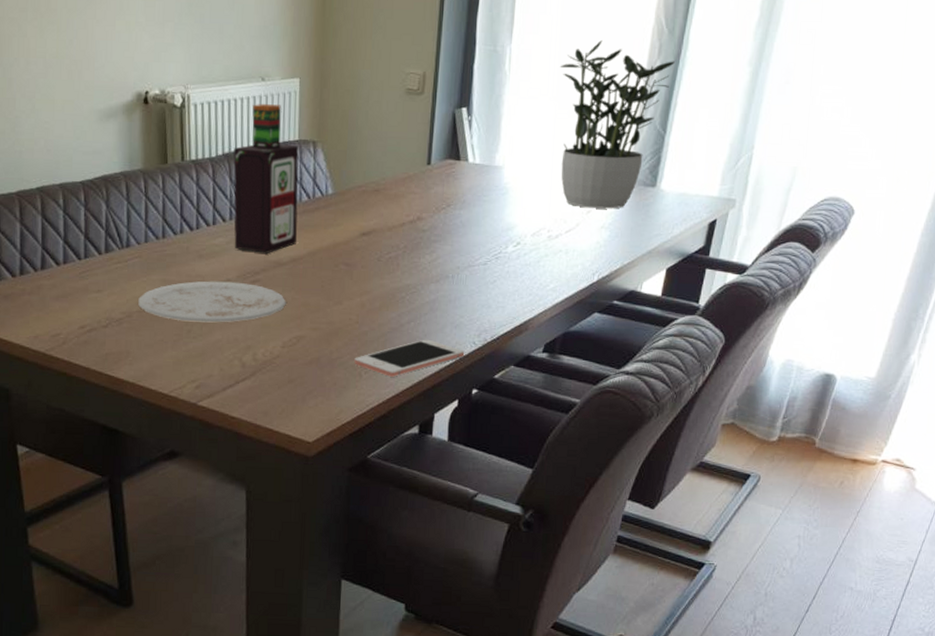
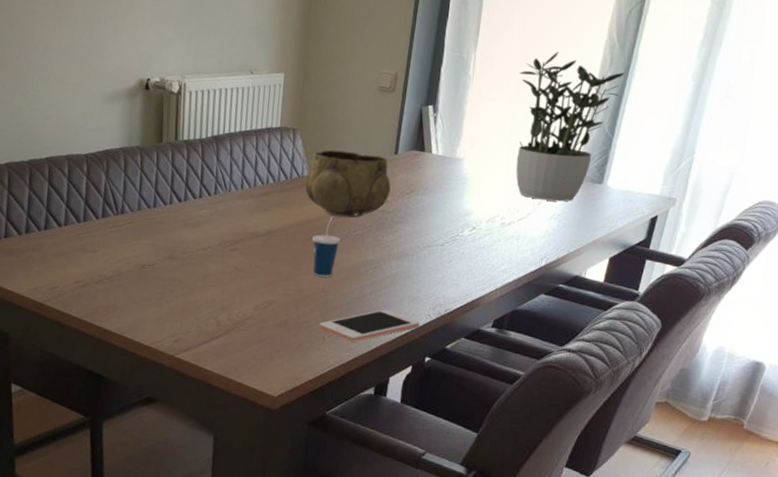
plate: present [138,281,286,323] -> none [128,247,261,285]
bottle: present [233,104,299,253] -> none [217,94,280,226]
decorative bowl: none [330,163,425,239] -> present [304,150,391,218]
cup: none [342,238,373,307] -> present [312,216,340,277]

